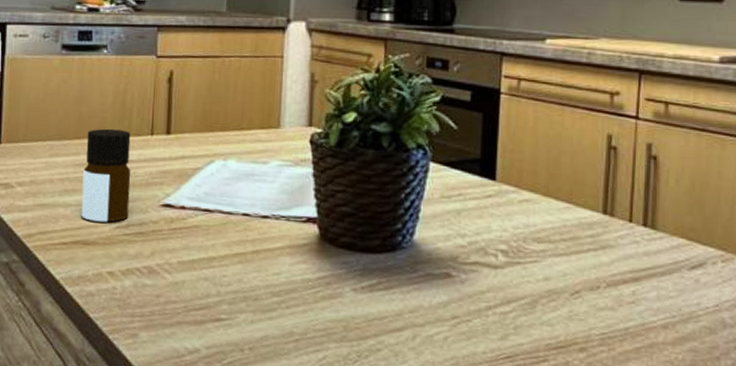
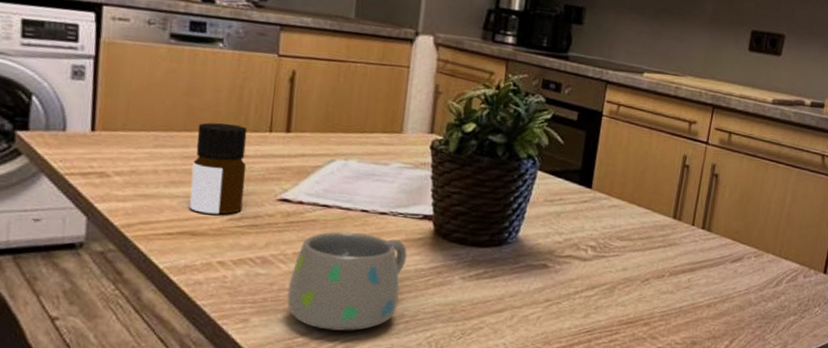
mug: none [173,238,292,350] -> present [287,232,407,331]

